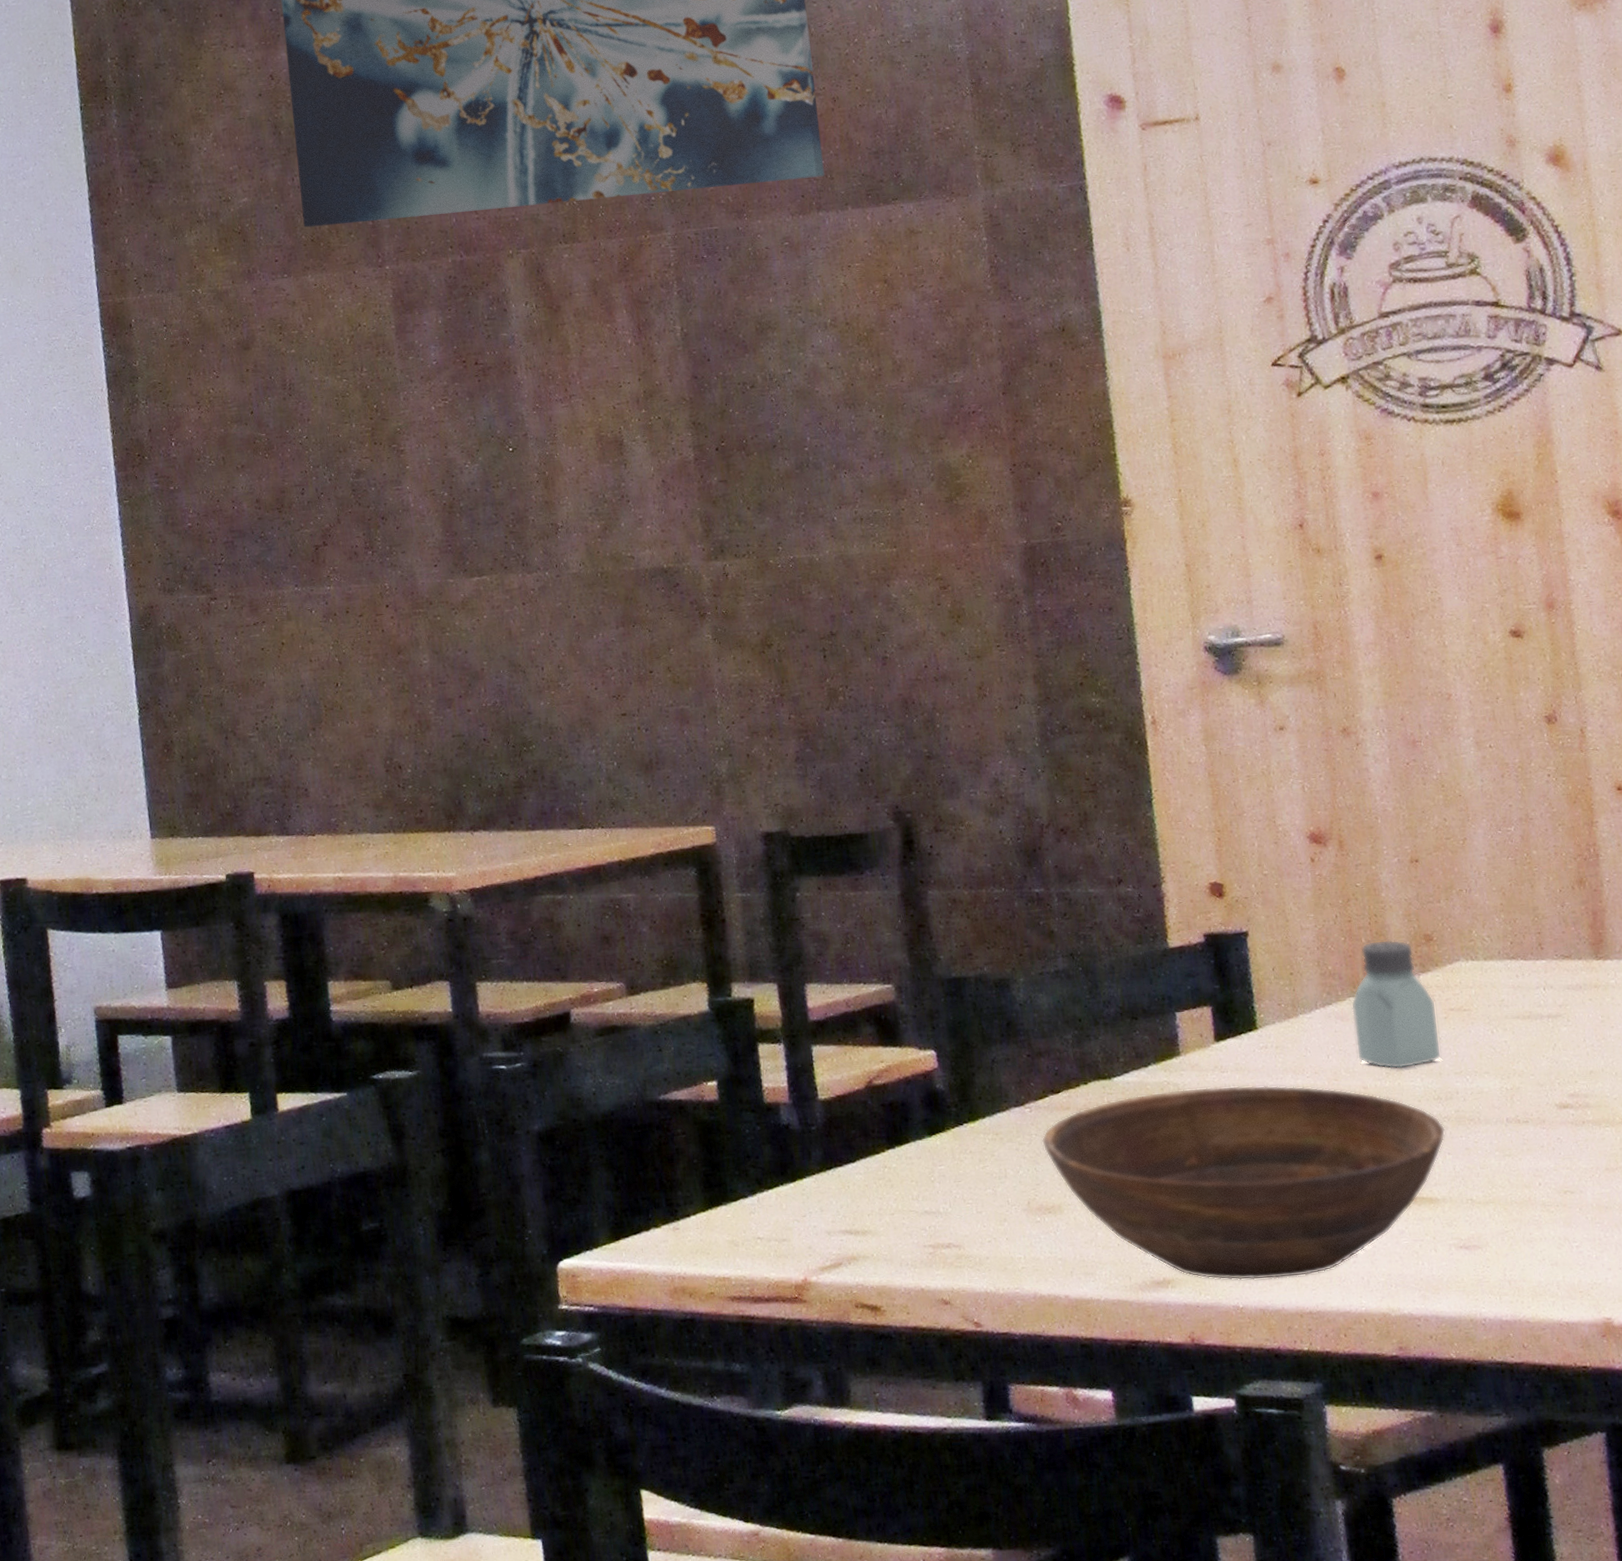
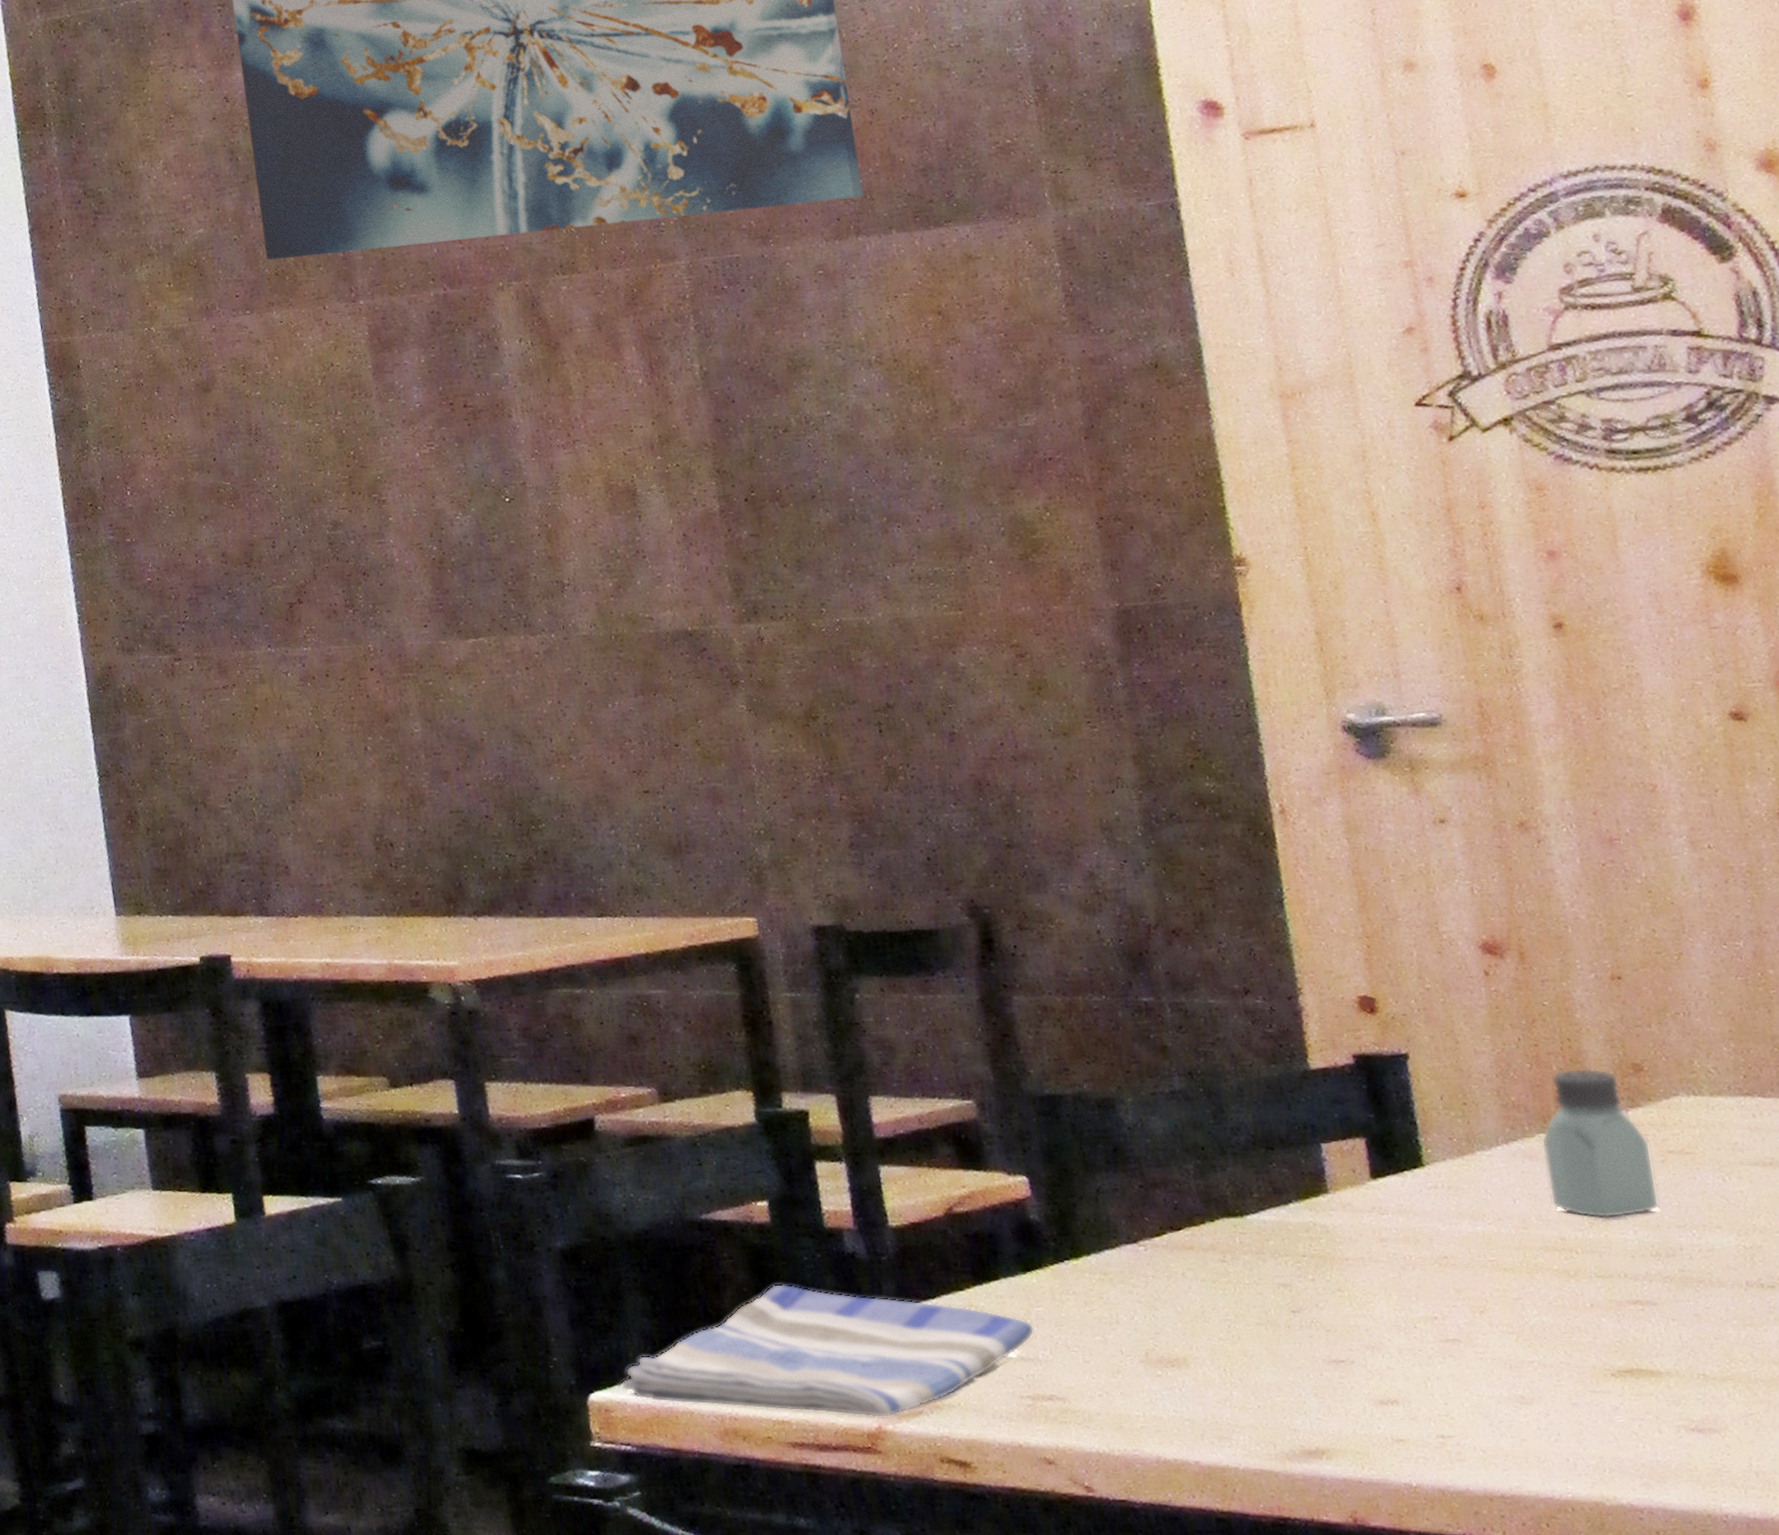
dish towel: none [586,1154,937,1271] -> present [620,1283,1035,1418]
bowl: present [1041,1085,1446,1281] -> none [1159,1230,1668,1456]

